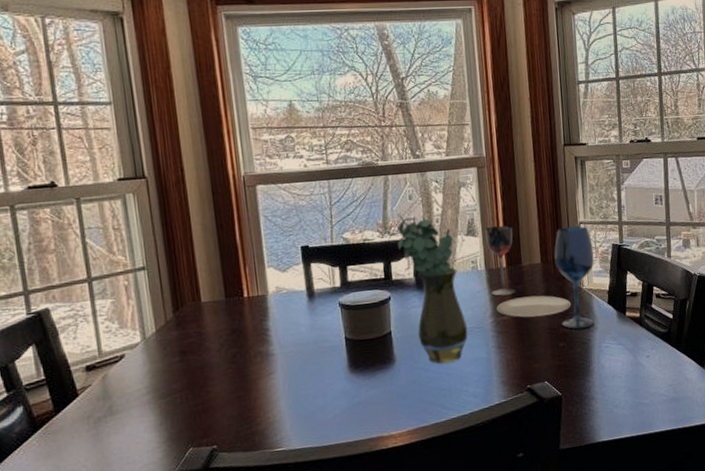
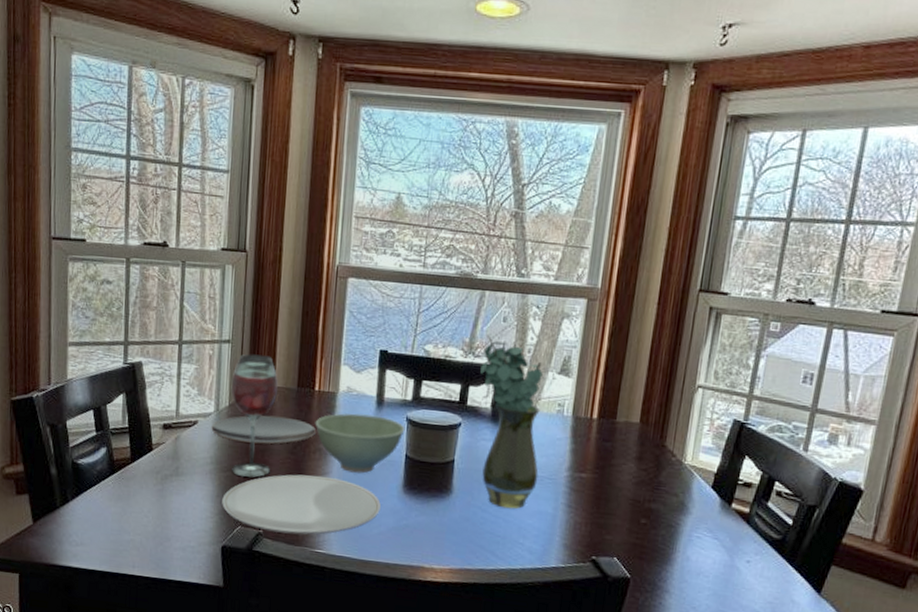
plate: none [140,329,254,366] -> present [211,415,317,445]
wineglass: none [154,274,213,399] -> present [231,354,278,478]
plate: none [167,375,331,446] -> present [222,474,381,535]
bowl: none [250,307,340,367] -> present [315,413,405,474]
wineglass: present [485,225,516,296] -> none [573,369,615,451]
plate: present [496,295,571,319] -> none [575,455,666,486]
wineglass: present [554,226,595,329] -> none [648,387,709,510]

